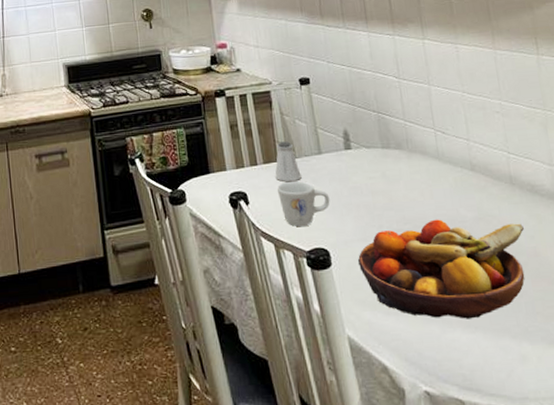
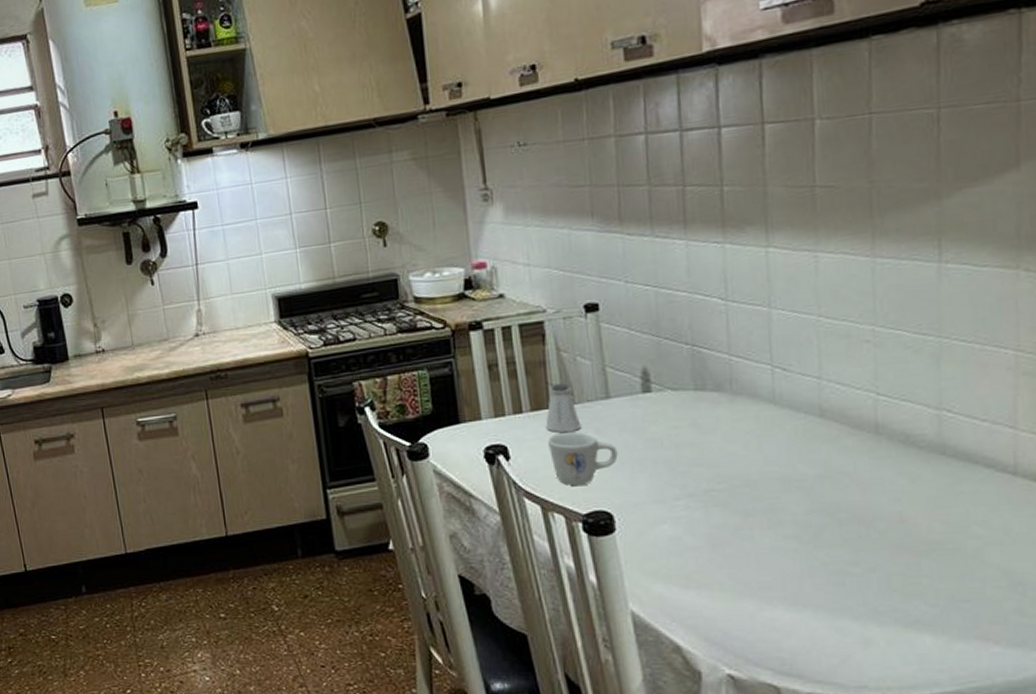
fruit bowl: present [358,219,525,319] -> none [650,477,888,596]

